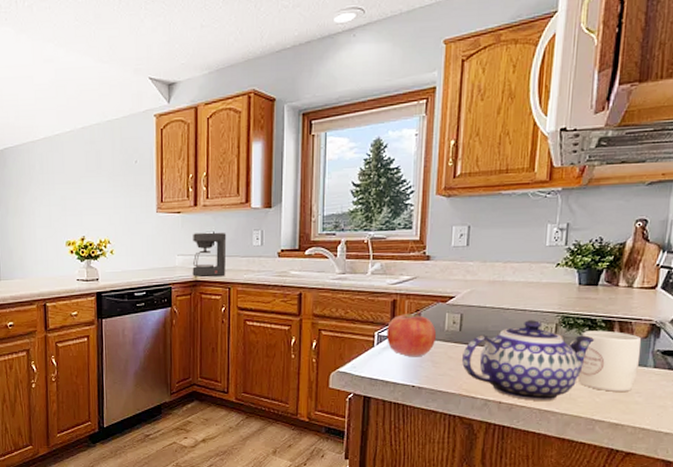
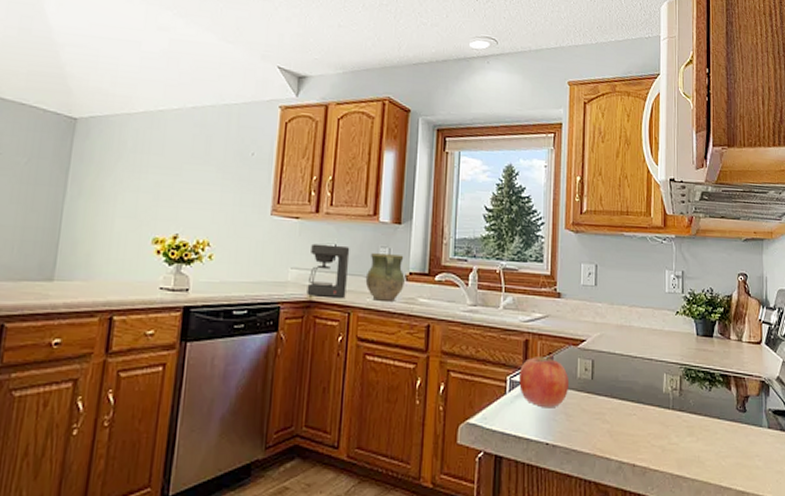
ceramic jug: none [242,235,277,276] -> present [365,253,405,301]
teapot: present [462,320,595,402] -> none [595,371,716,465]
mug: present [570,330,642,392] -> none [694,385,756,454]

